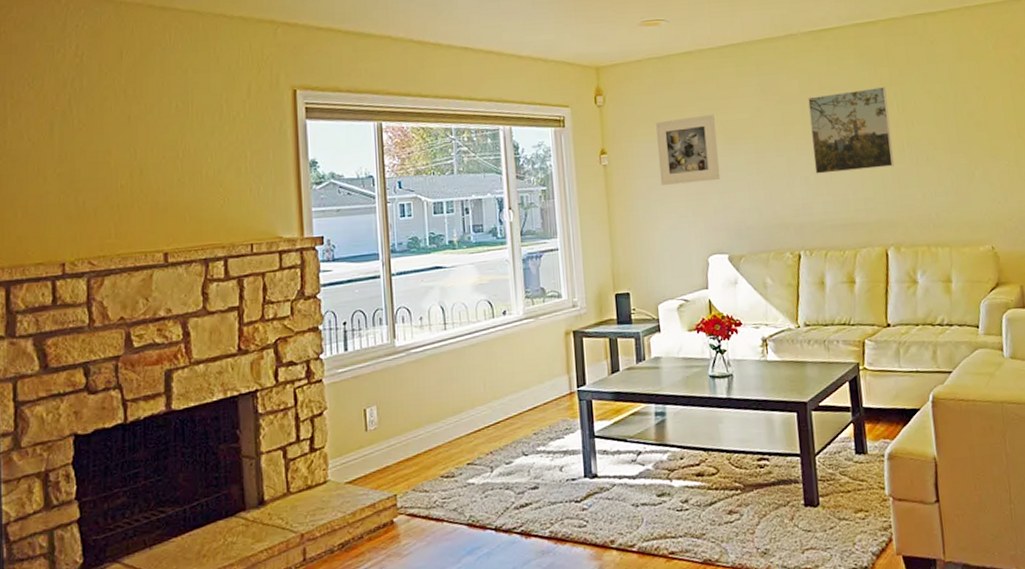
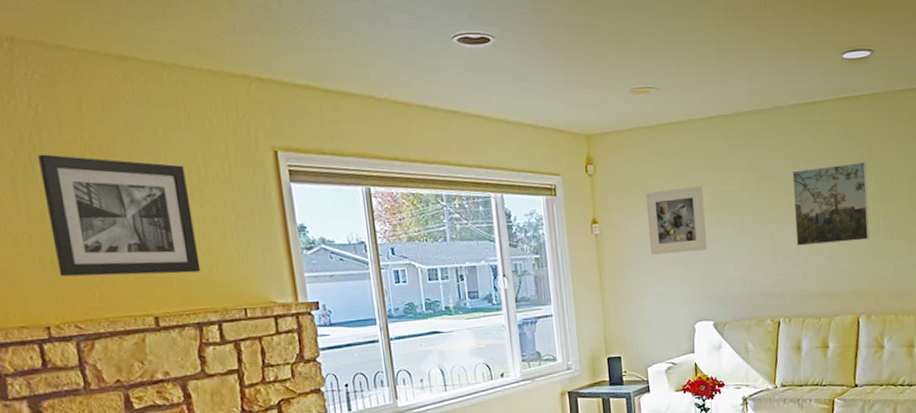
wall art: none [78,97,213,214] -> present [38,154,201,277]

